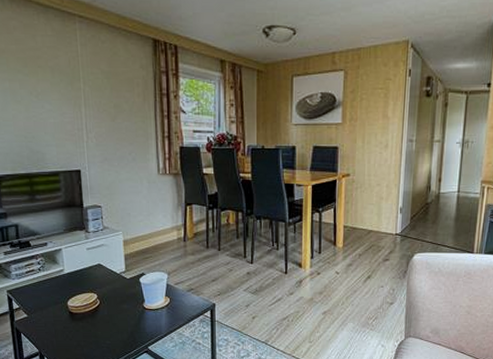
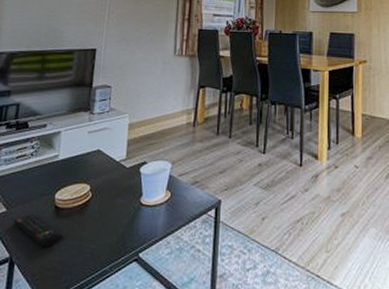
remote control: none [35,318,82,344] -> present [13,213,64,247]

